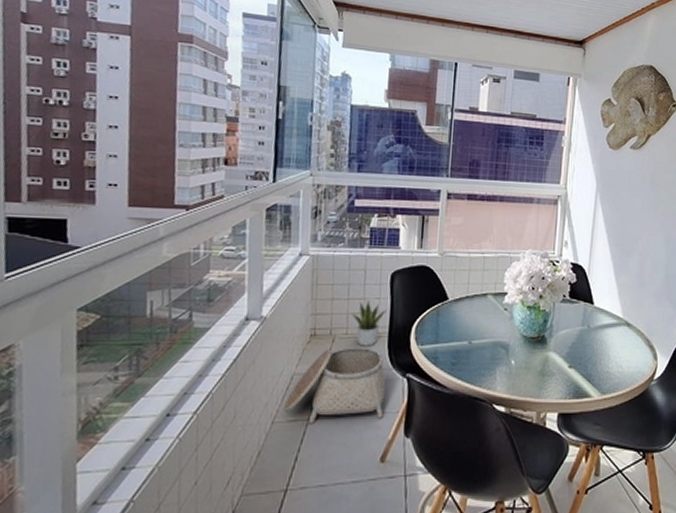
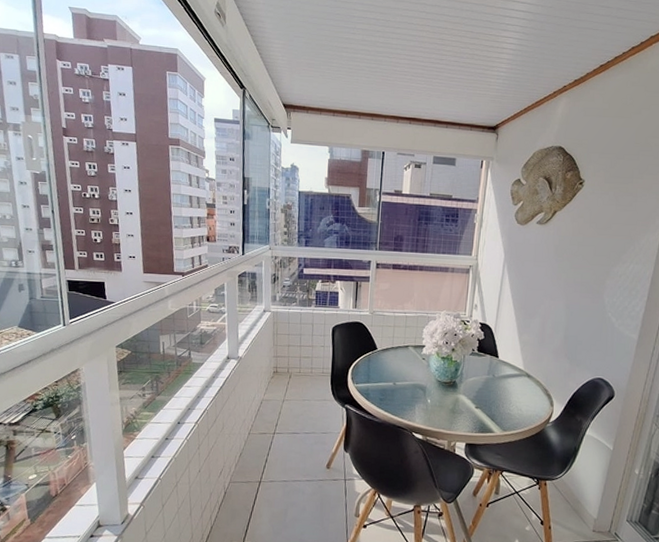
basket: present [283,348,386,423] -> none [256,382,330,436]
potted plant: present [352,300,387,346] -> none [303,347,330,383]

